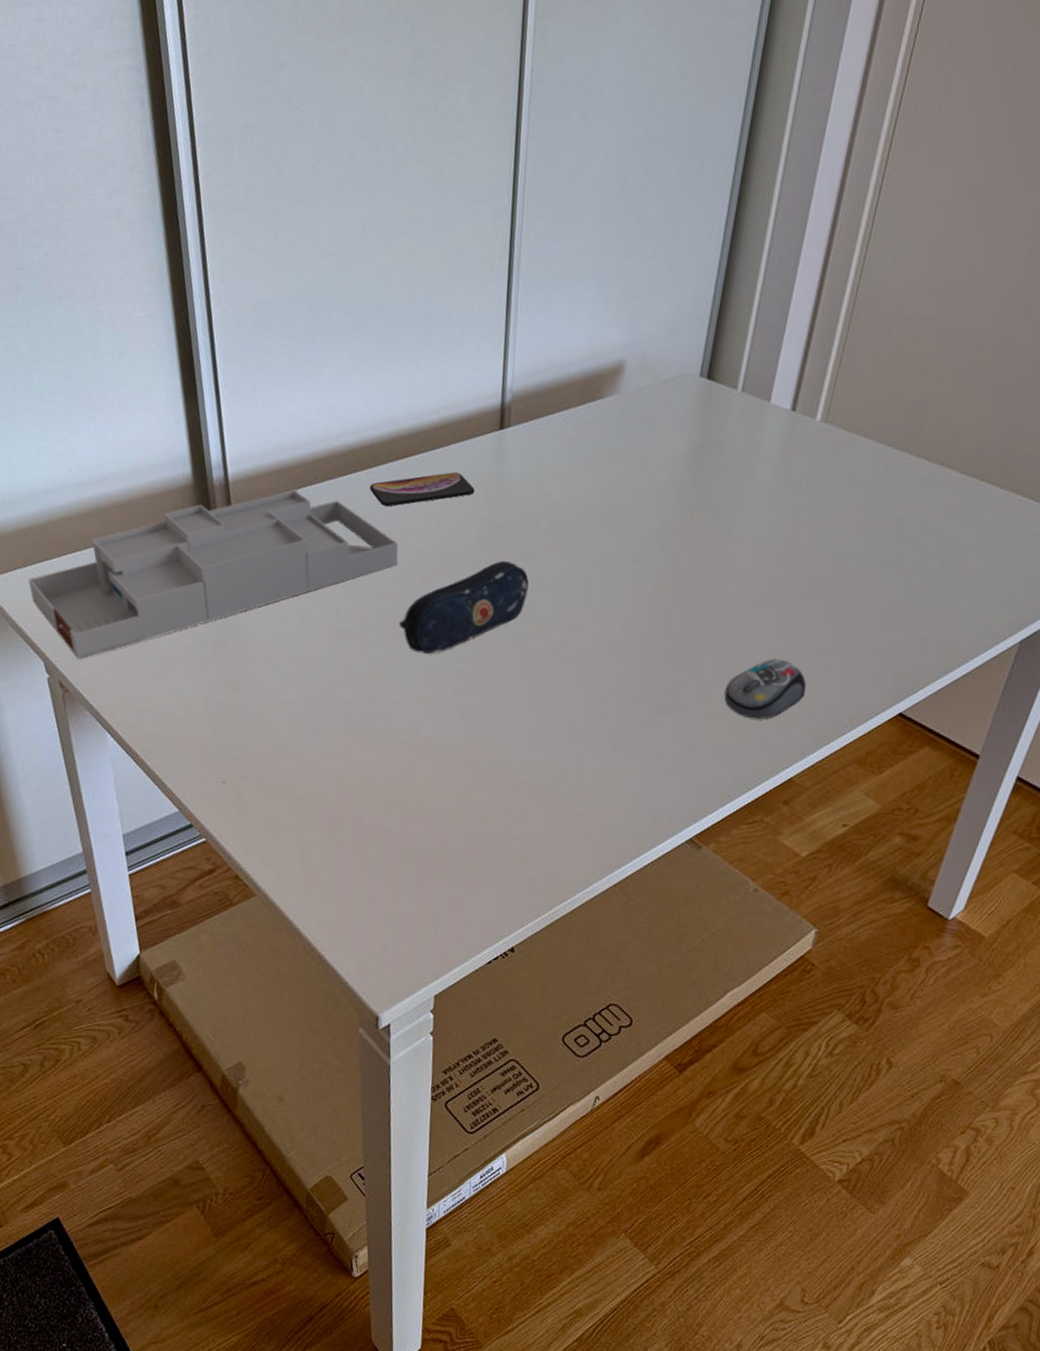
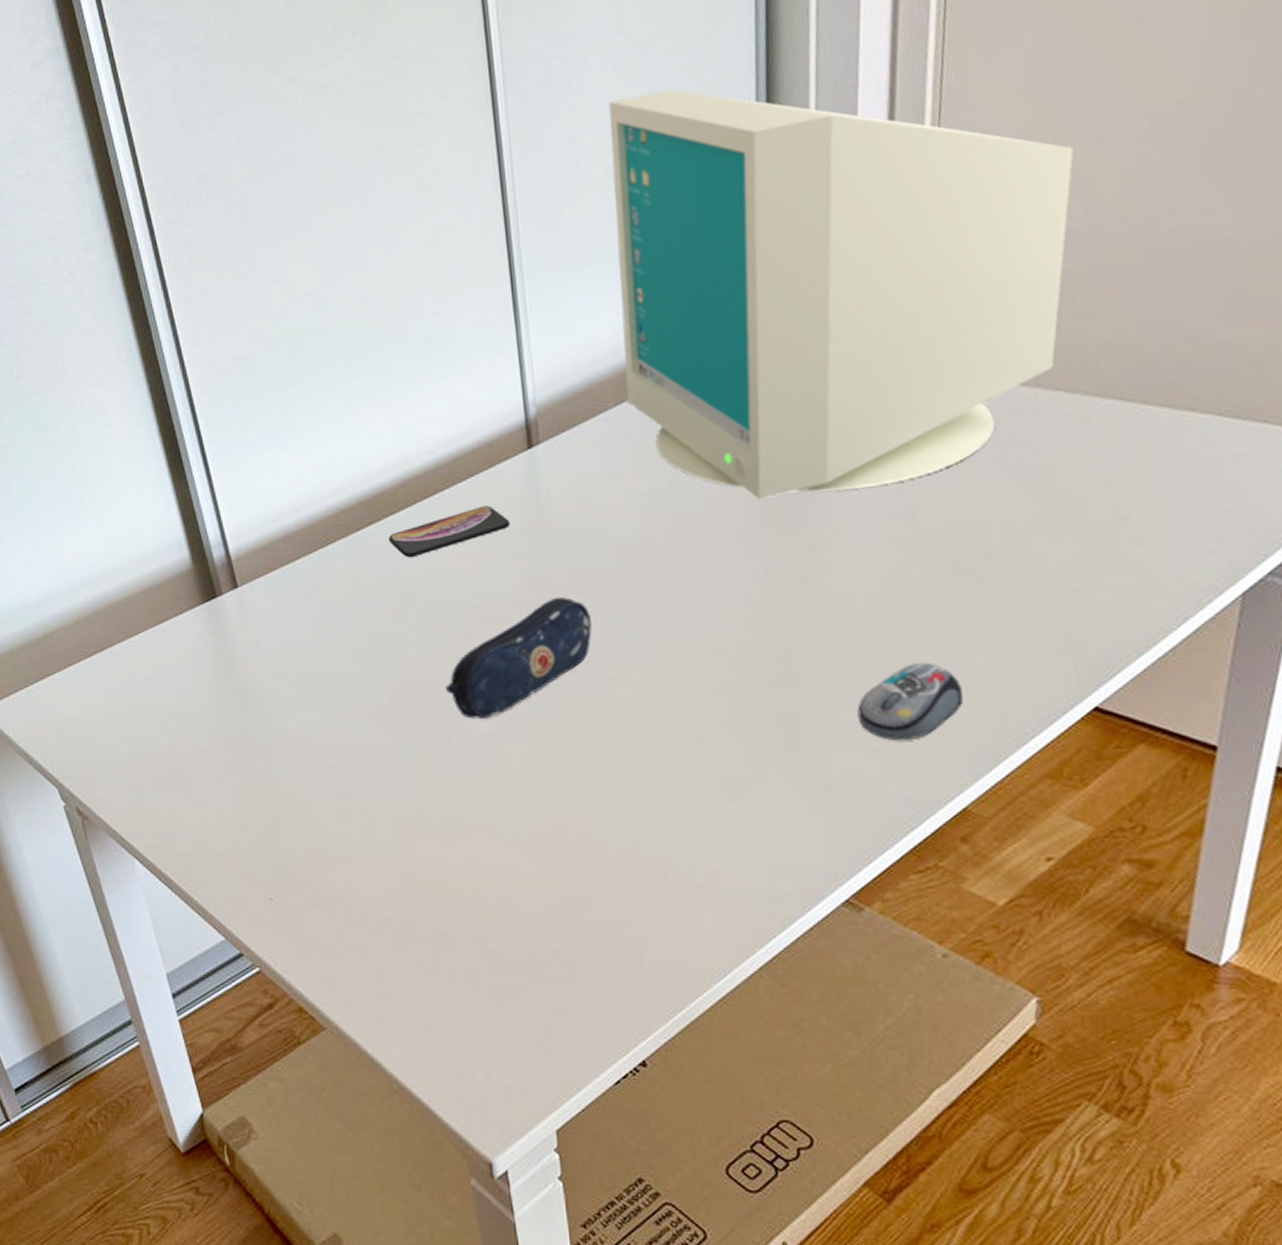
desk organizer: present [29,489,398,660] -> none [32,555,434,781]
computer monitor: none [588,137,970,511] -> present [609,88,1074,501]

